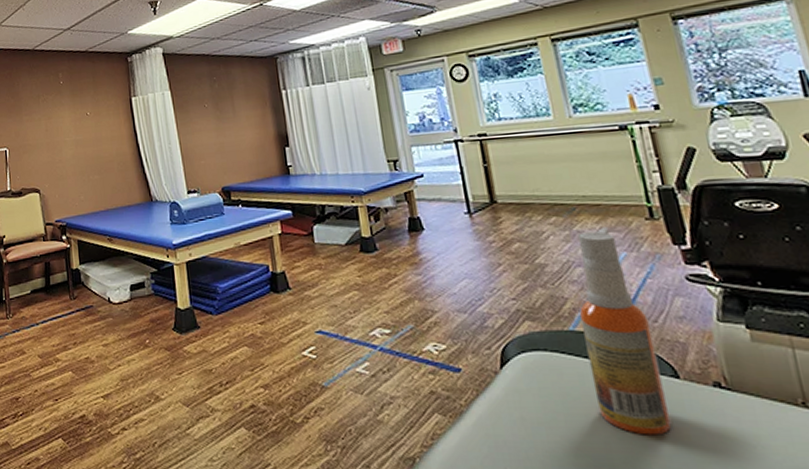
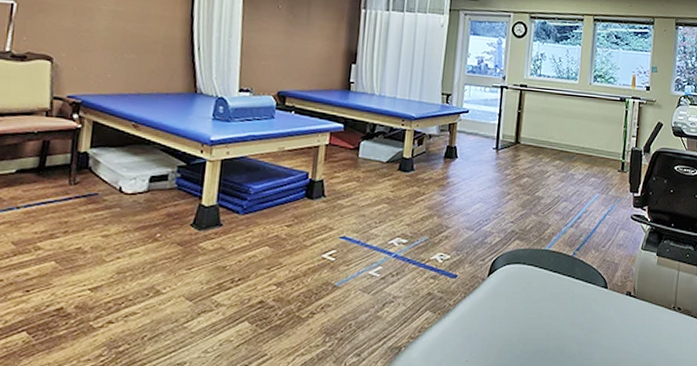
spray bottle: present [578,228,672,436] -> none [549,174,600,329]

